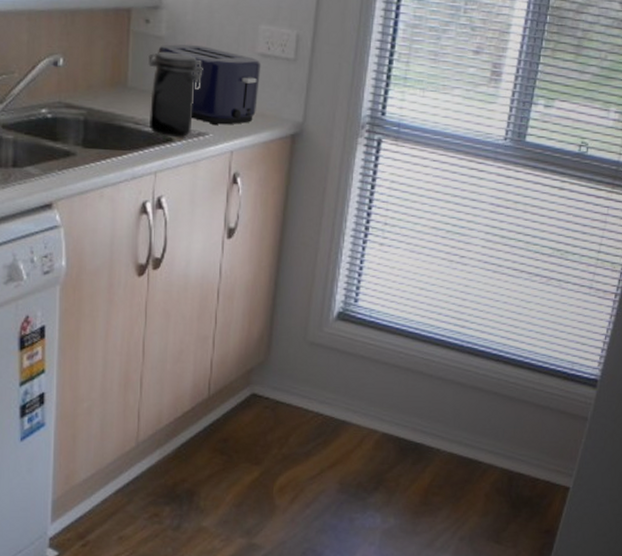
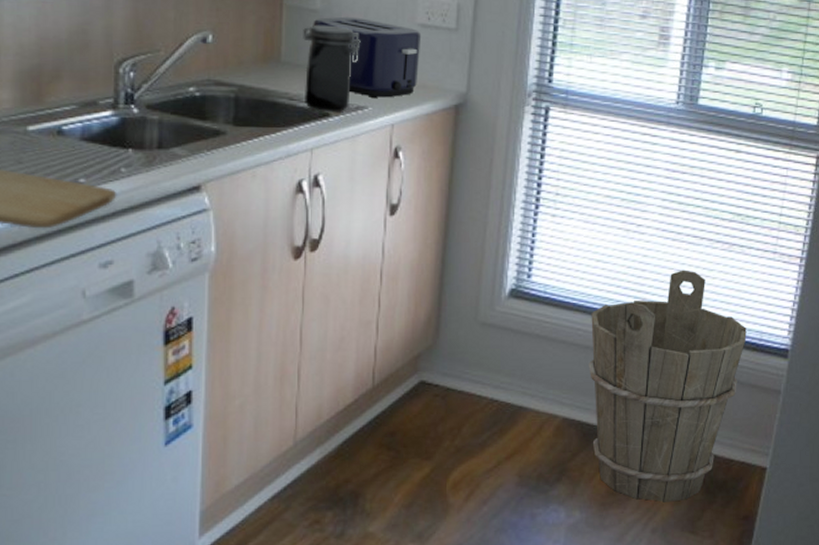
bucket: none [408,300,559,514] -> present [588,270,747,502]

